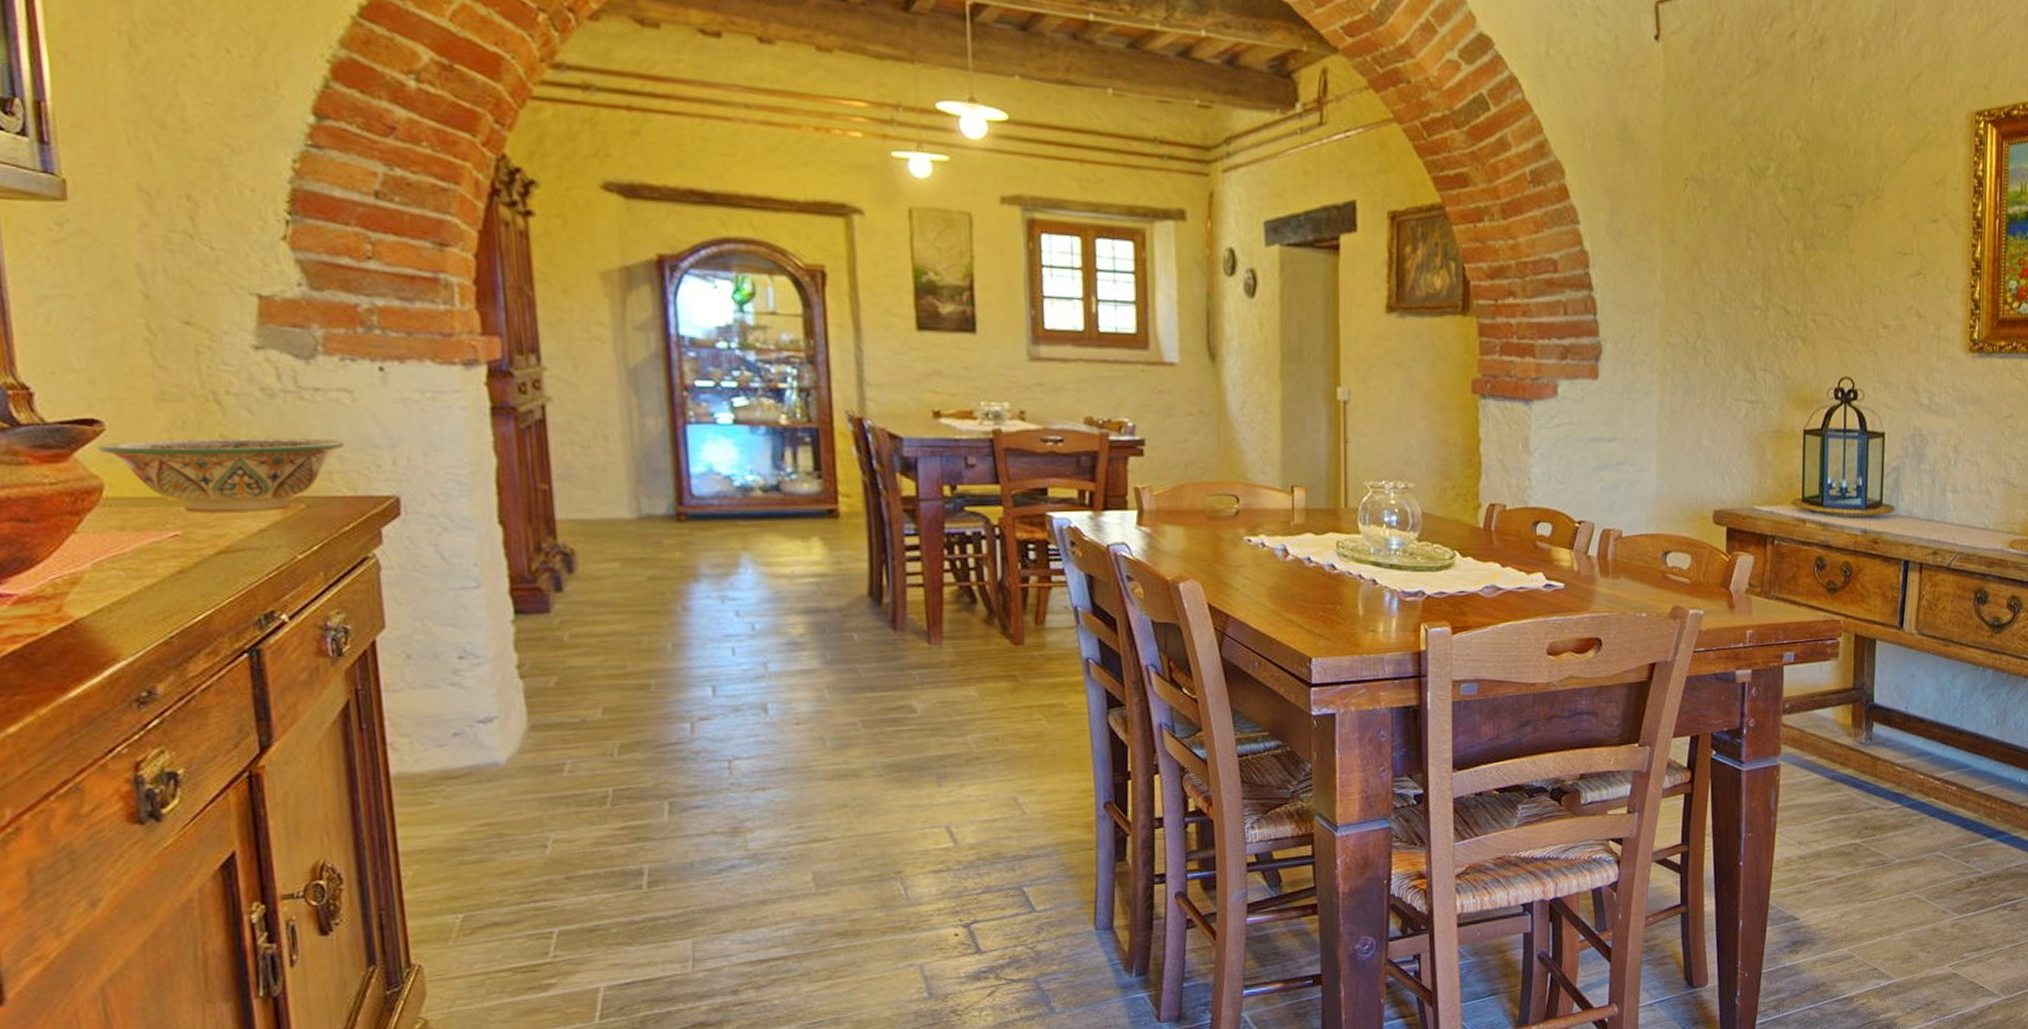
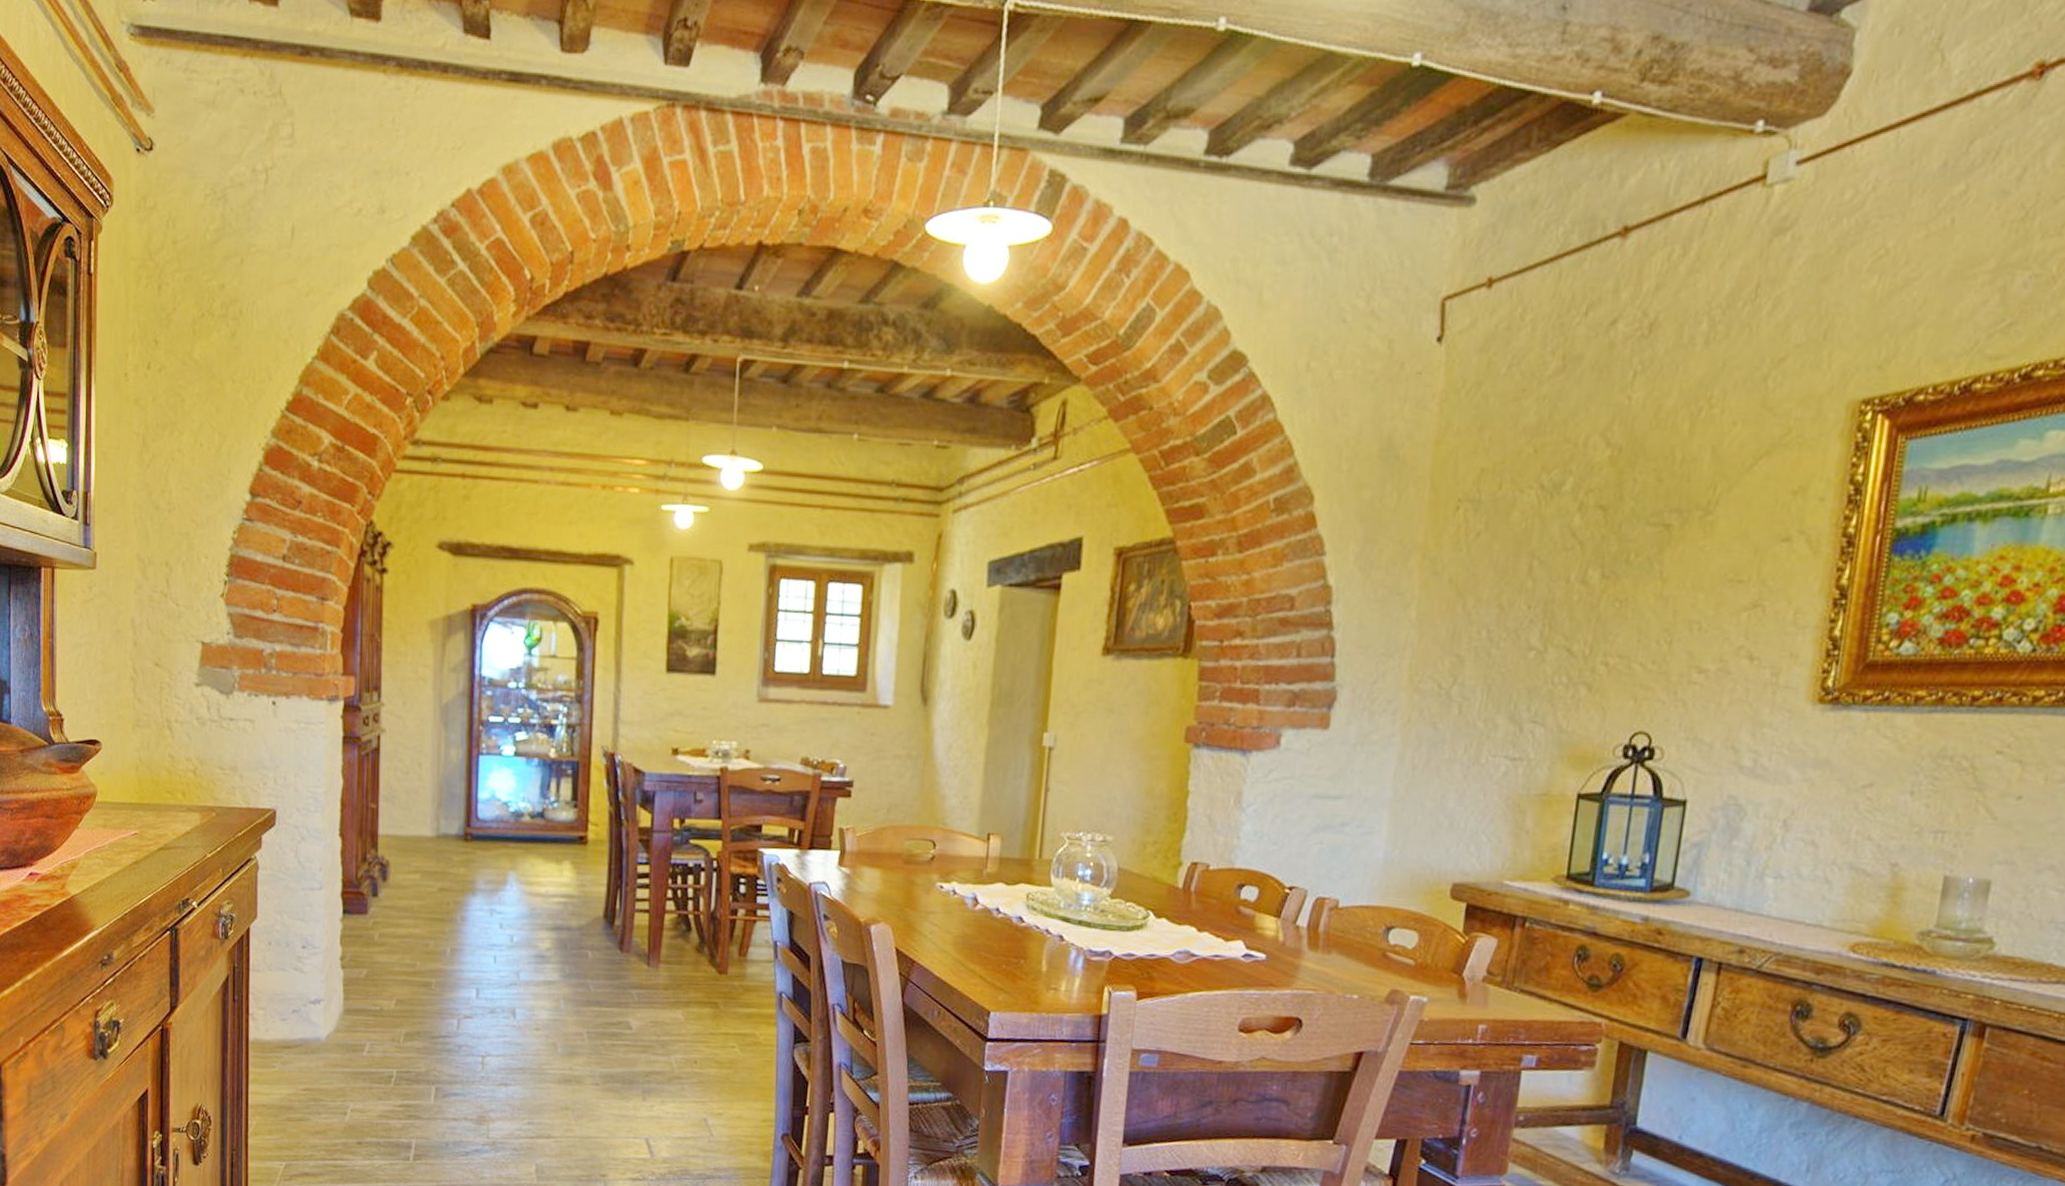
decorative bowl: present [97,437,345,514] -> none [96,757,245,818]

